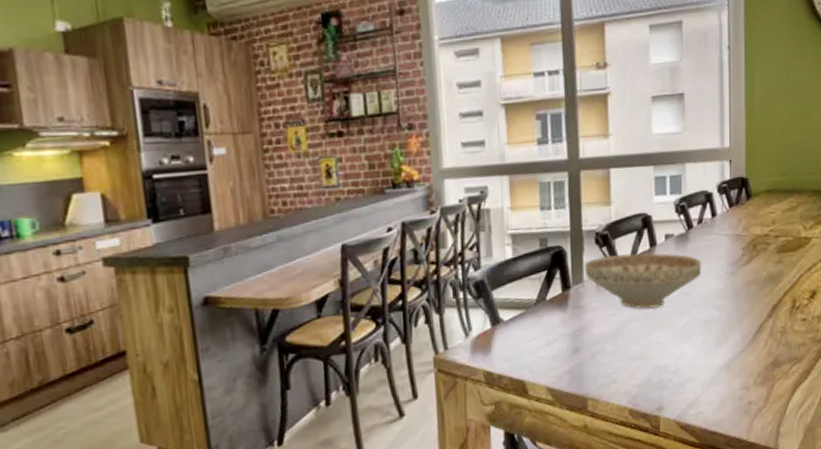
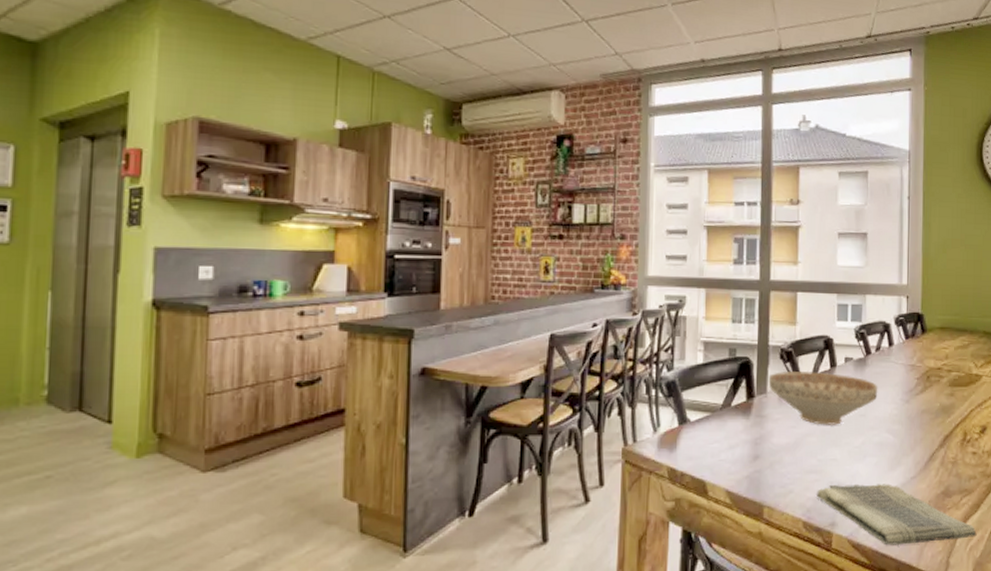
dish towel: none [642,361,807,423] -> present [817,484,977,546]

